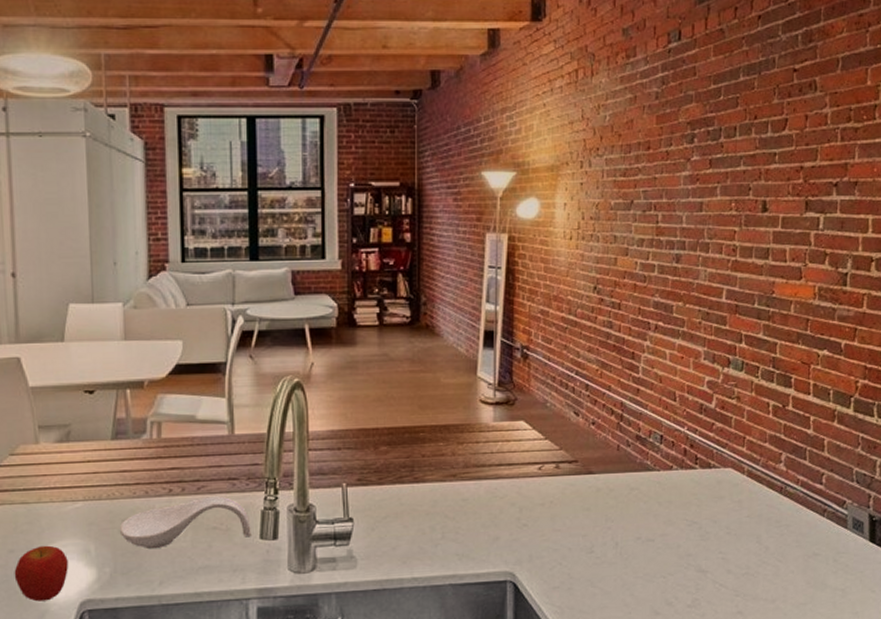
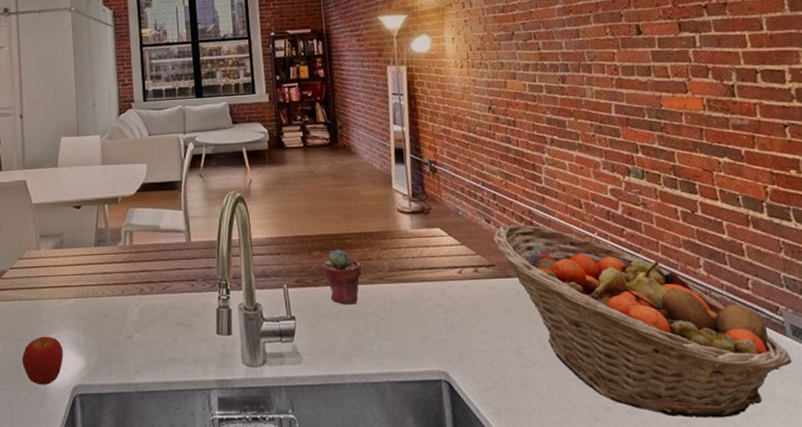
spoon rest: present [119,496,251,549] -> none [102,295,209,342]
potted succulent: none [390,443,433,505] -> present [322,249,362,305]
fruit basket: none [579,417,847,609] -> present [492,224,792,418]

